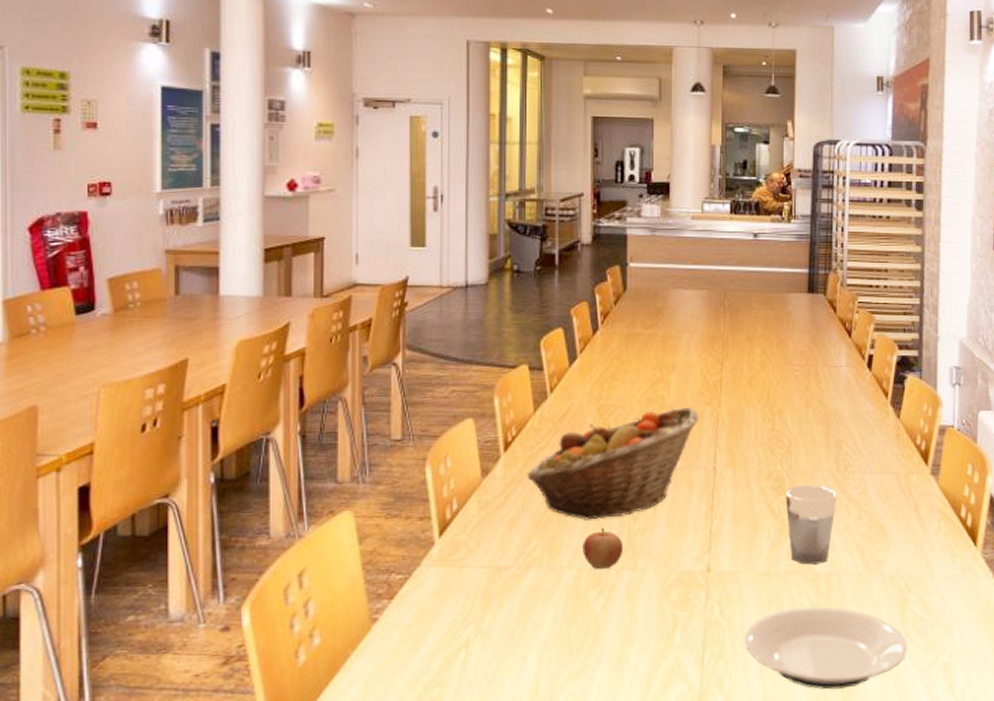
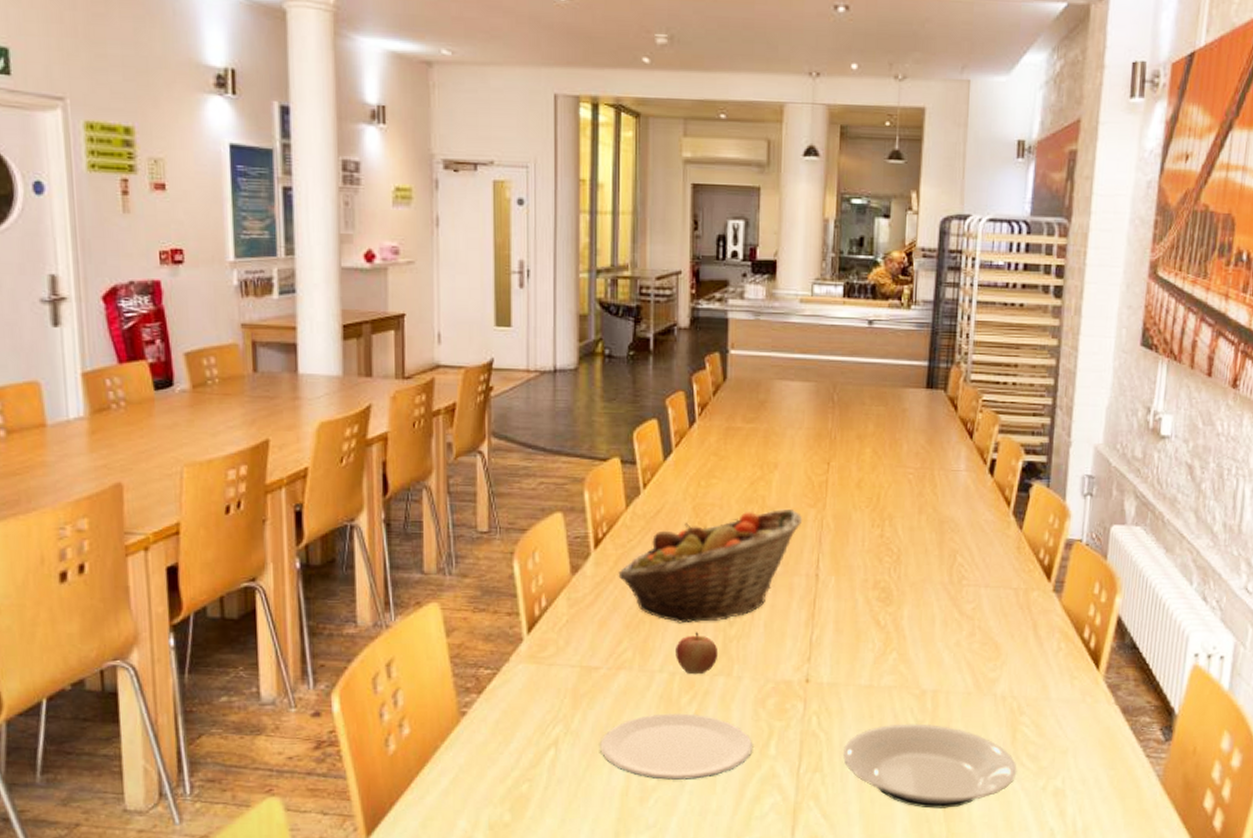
plate: none [510,608,659,676] -> present [600,713,753,780]
drinking glass: present [785,485,837,565] -> none [892,597,949,680]

